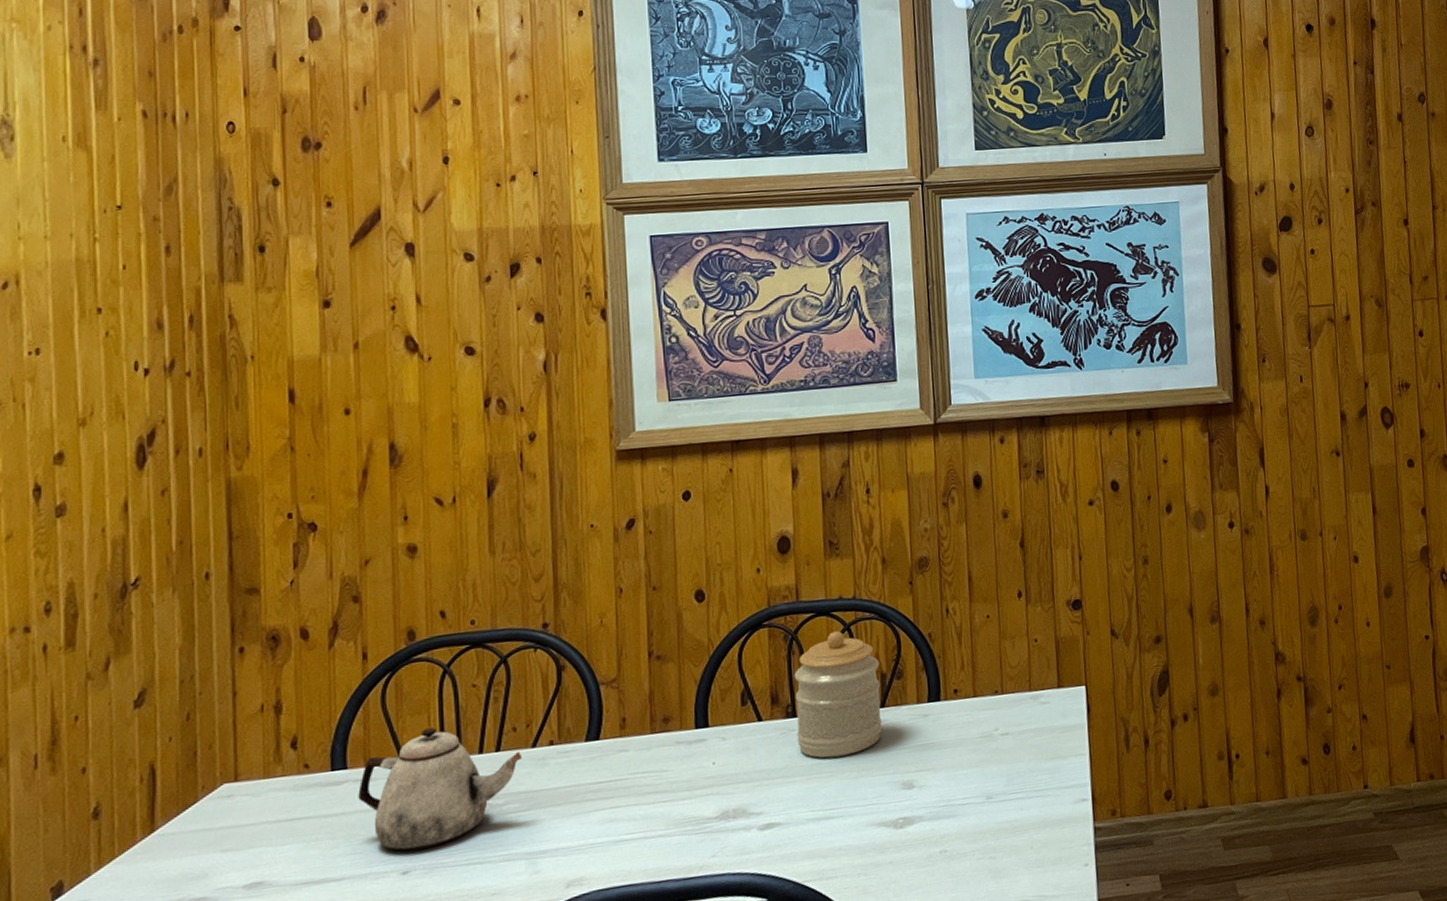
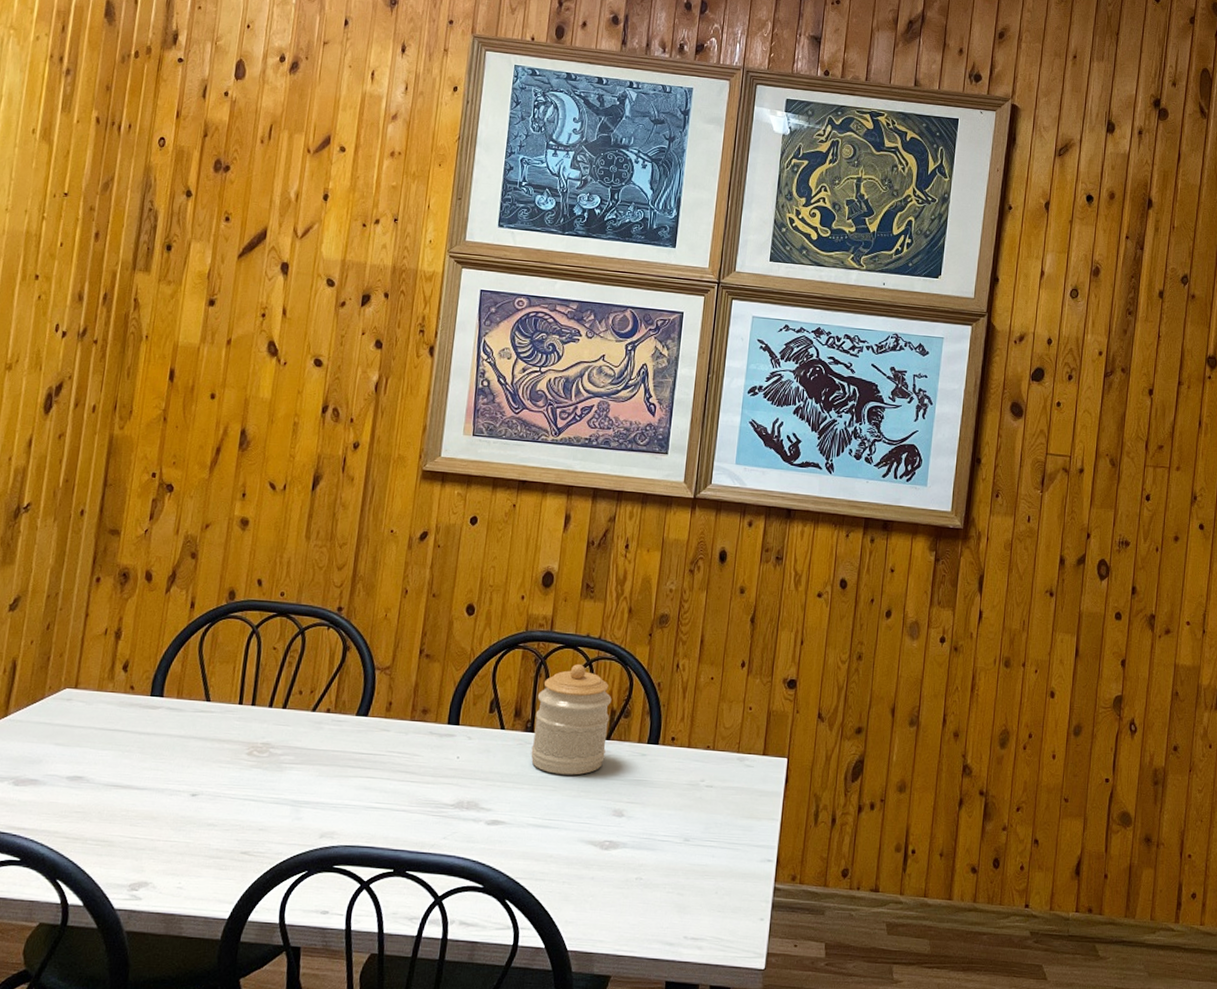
teapot: present [358,727,523,851] -> none [168,676,303,778]

